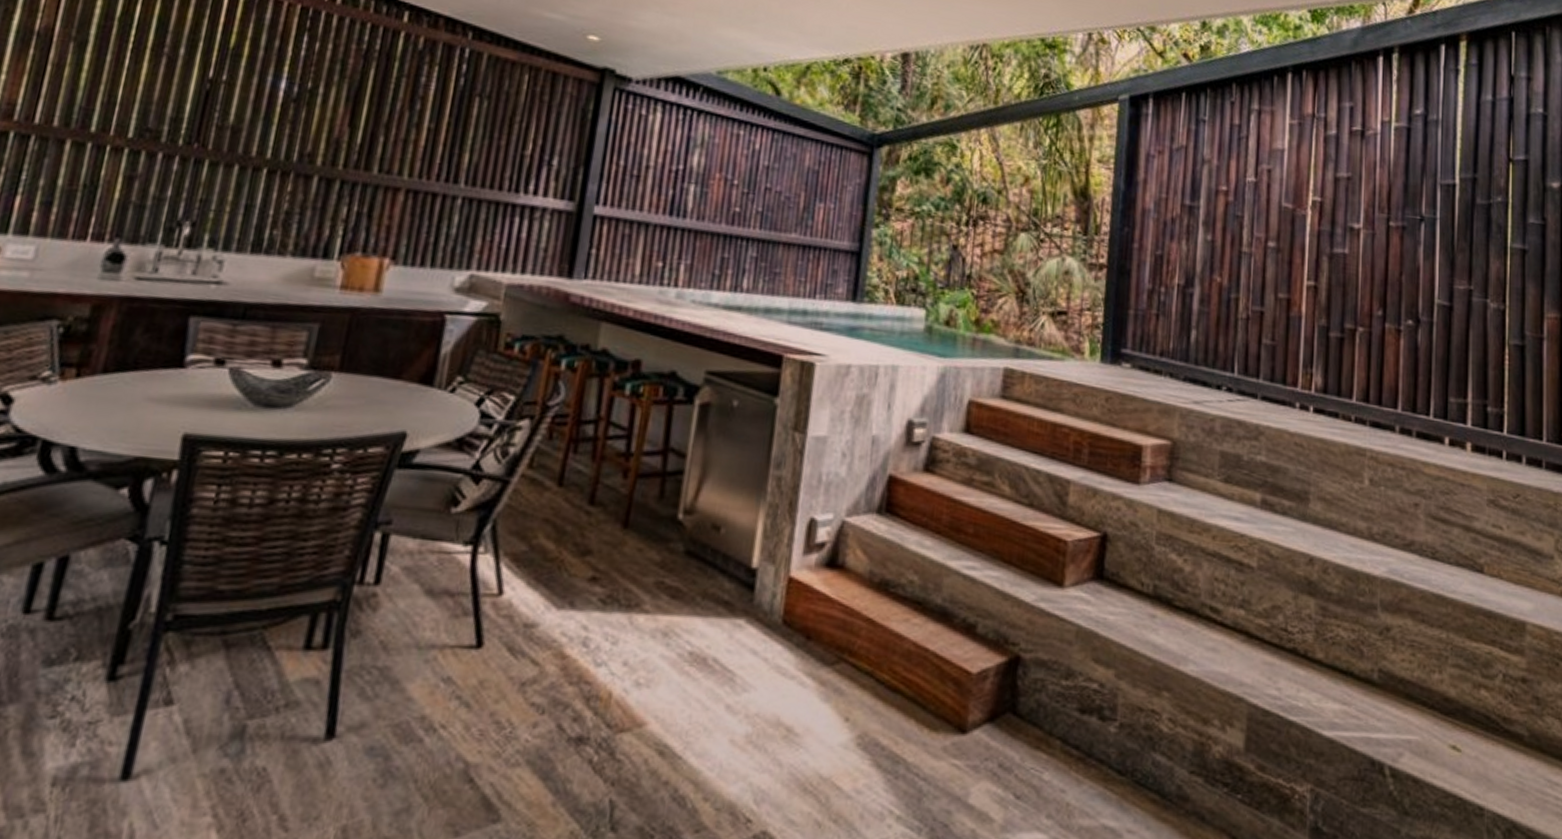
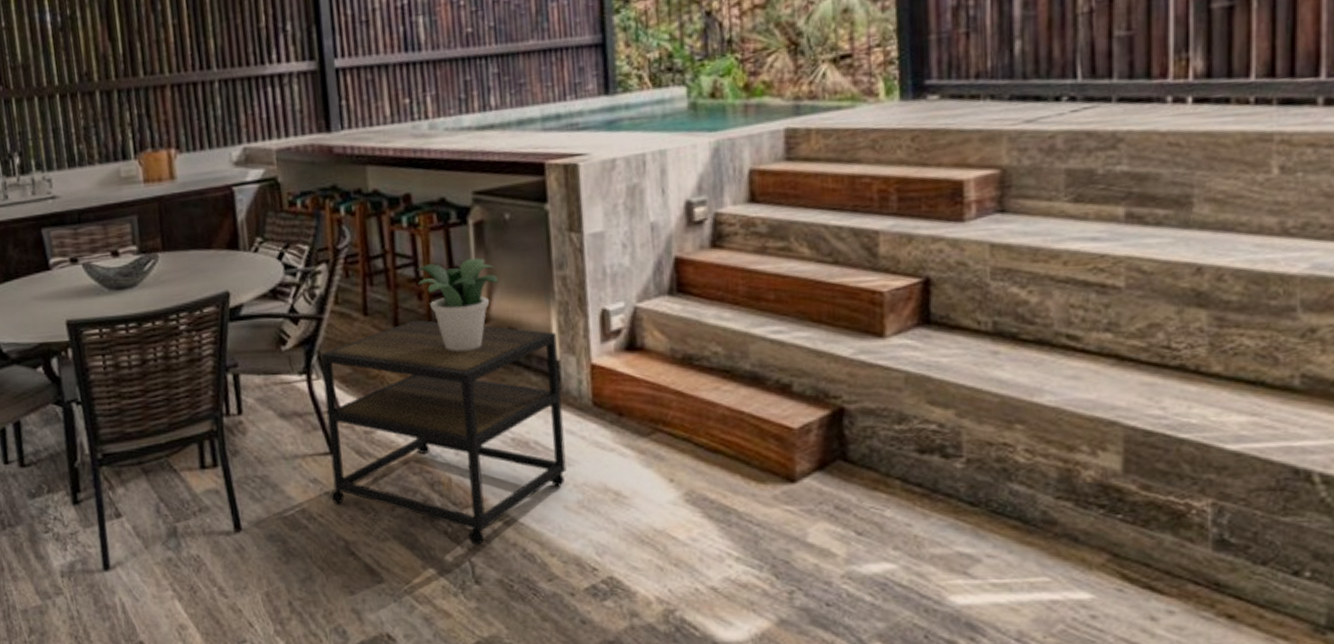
side table: none [462,499,760,782] -> present [320,319,567,546]
potted plant: none [626,440,713,544] -> present [417,258,499,351]

